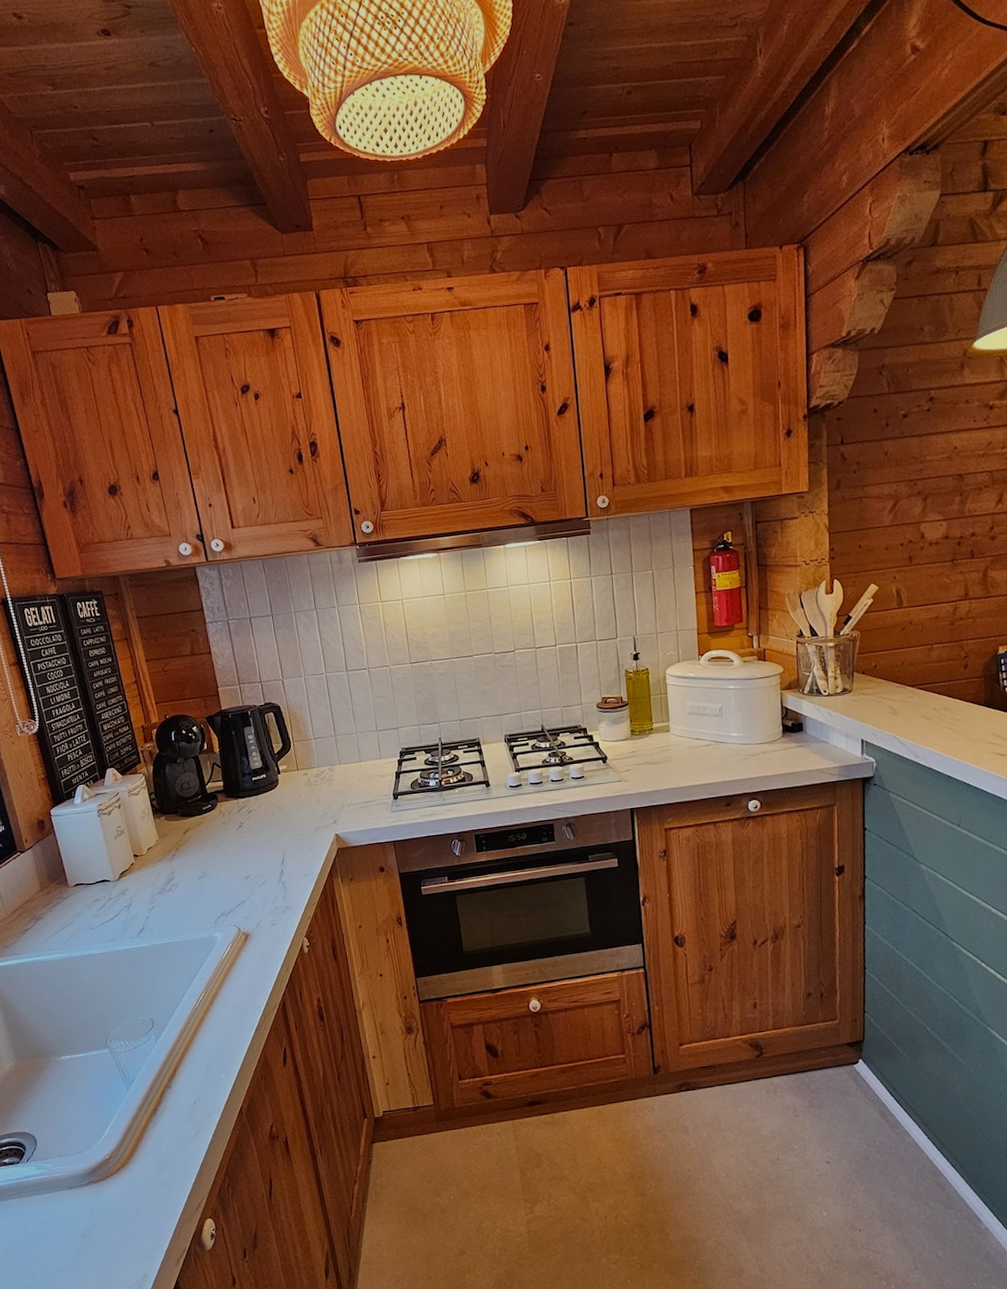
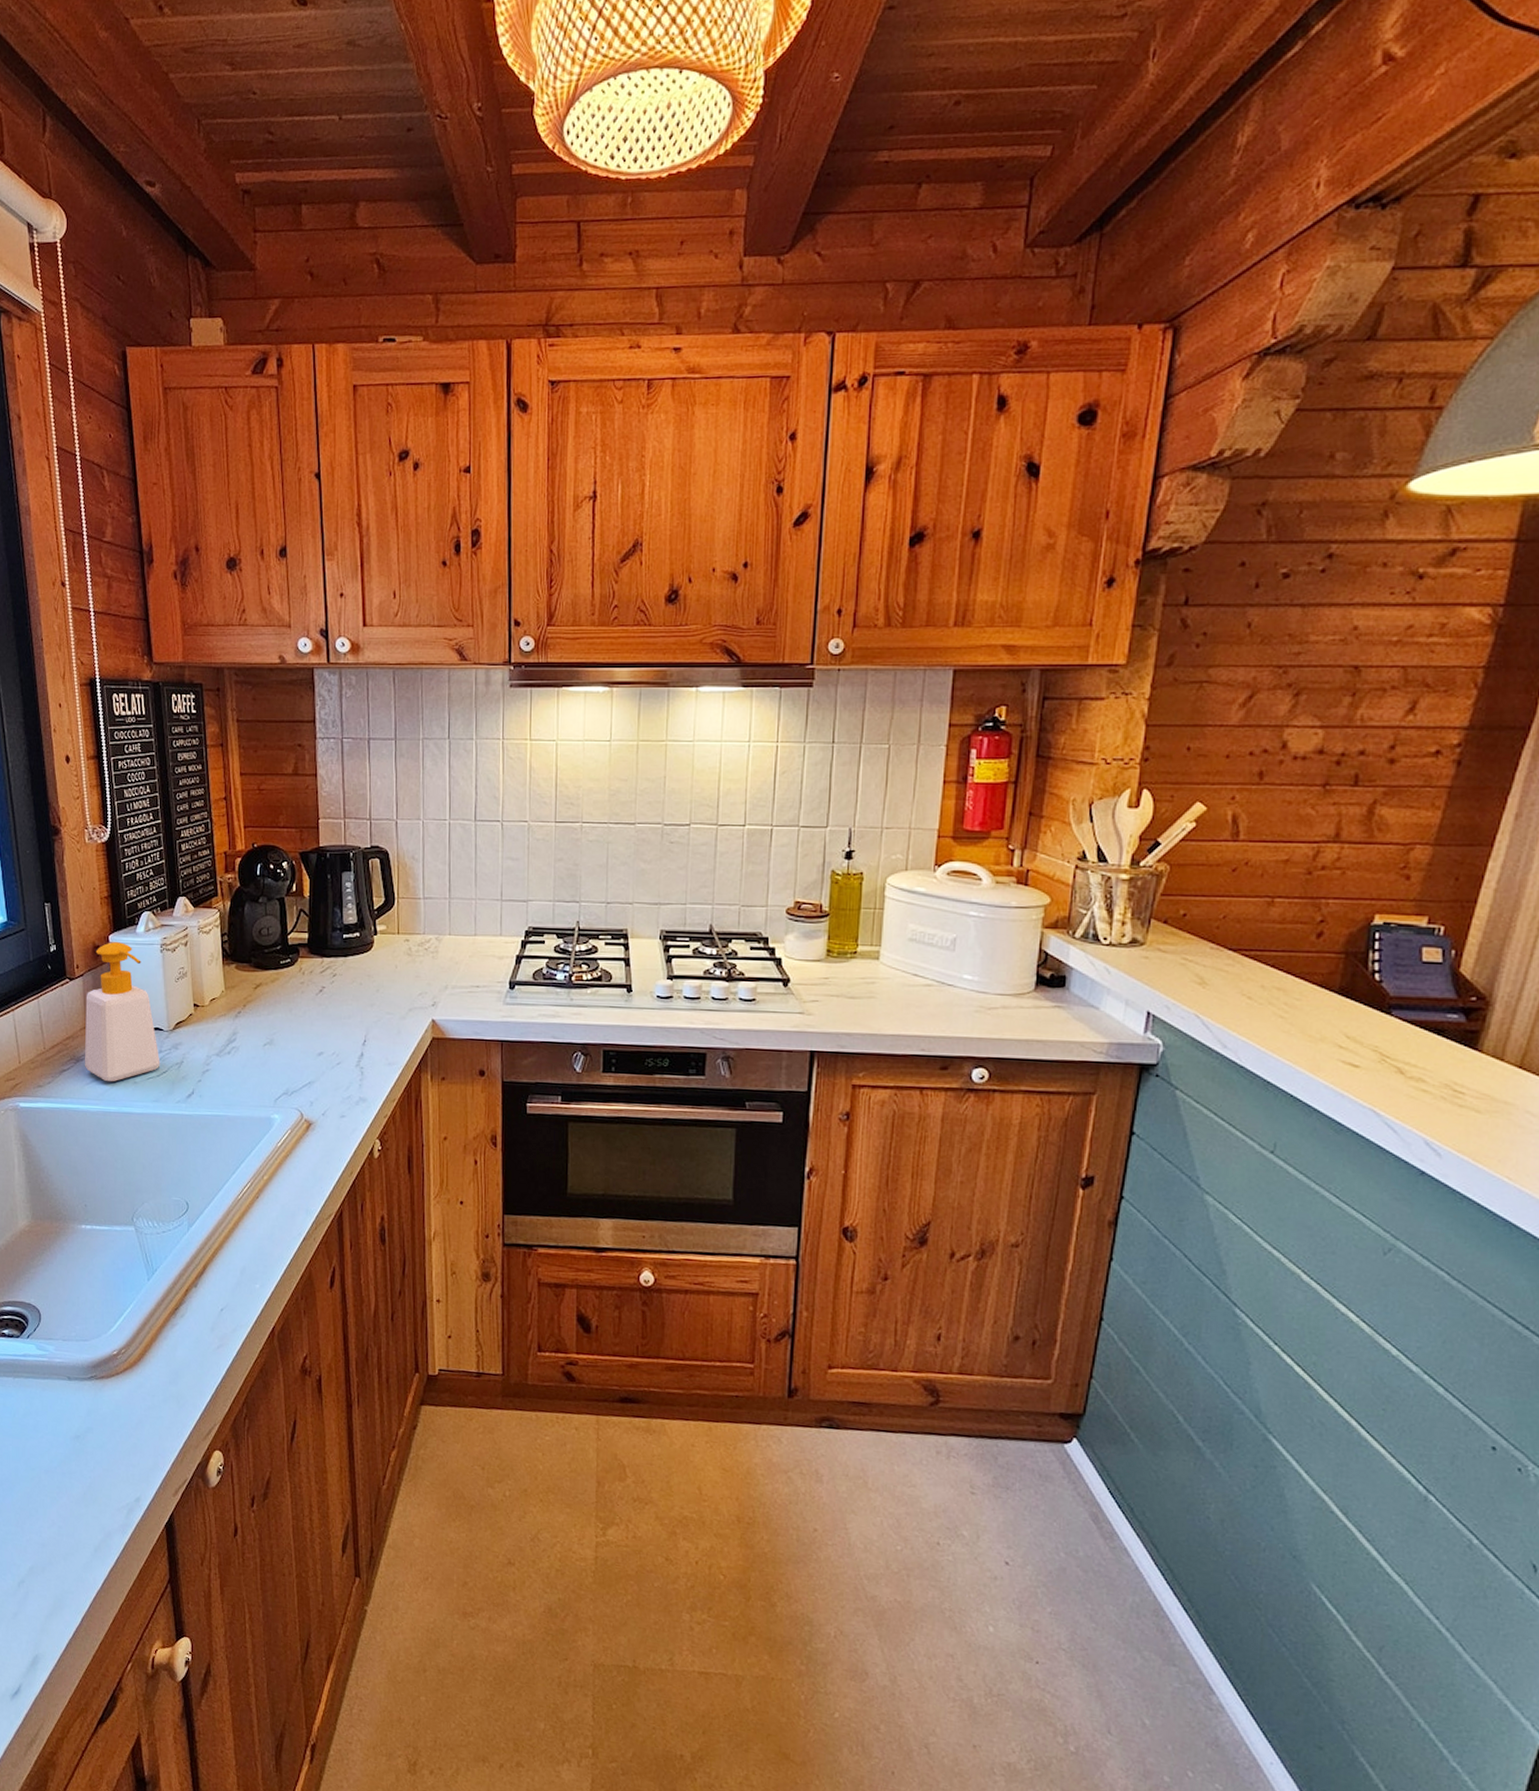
soap bottle: none [37,814,112,933] -> present [85,942,161,1082]

